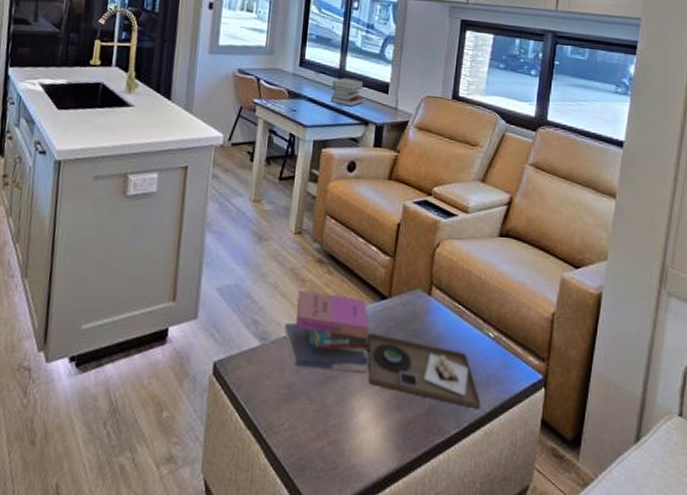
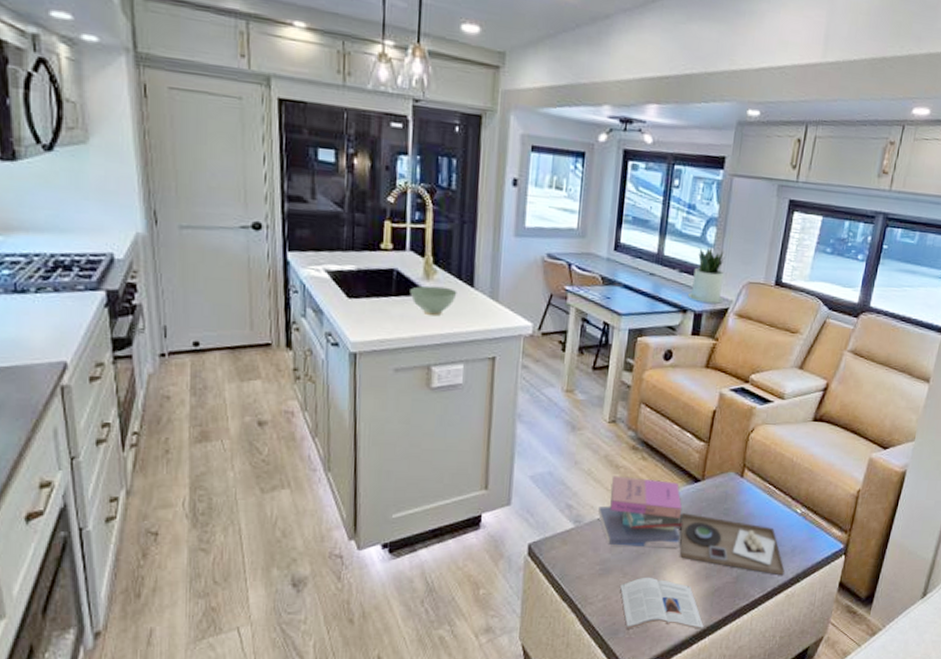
bowl: none [113,98,156,127] -> present [410,285,457,316]
magazine: none [307,404,397,470] -> present [620,577,704,629]
books: present [331,77,364,107] -> none [648,262,683,294]
planter: none [368,64,403,118] -> present [687,248,725,305]

